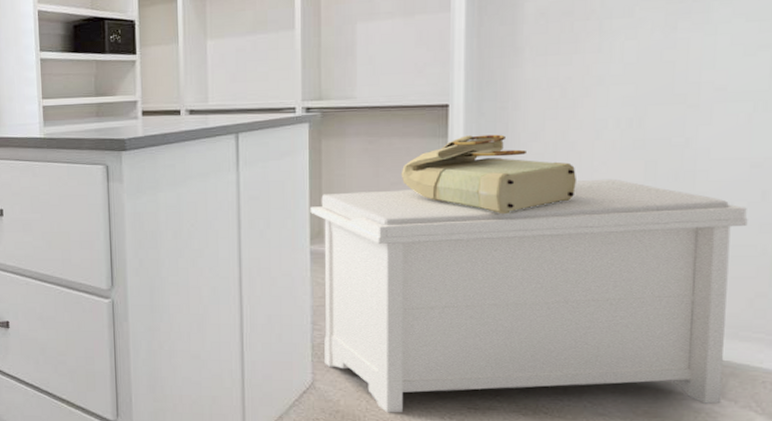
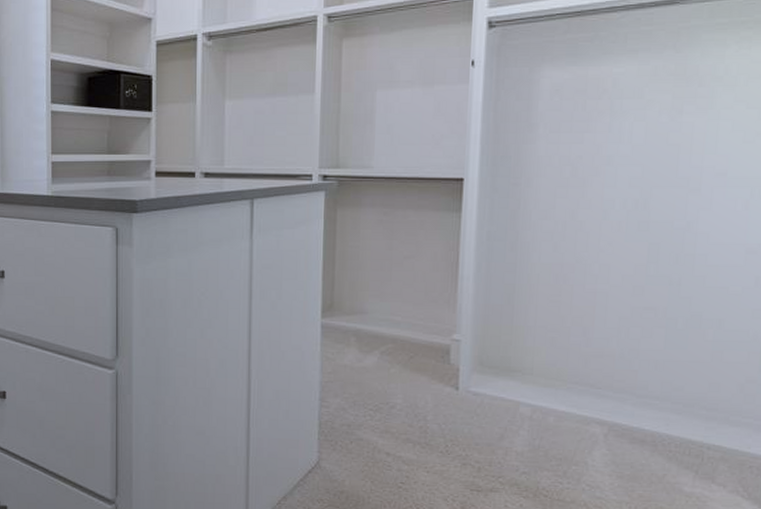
bench: present [310,178,748,413] -> none [323,259,742,495]
handbag: present [401,134,578,215] -> none [414,211,584,293]

